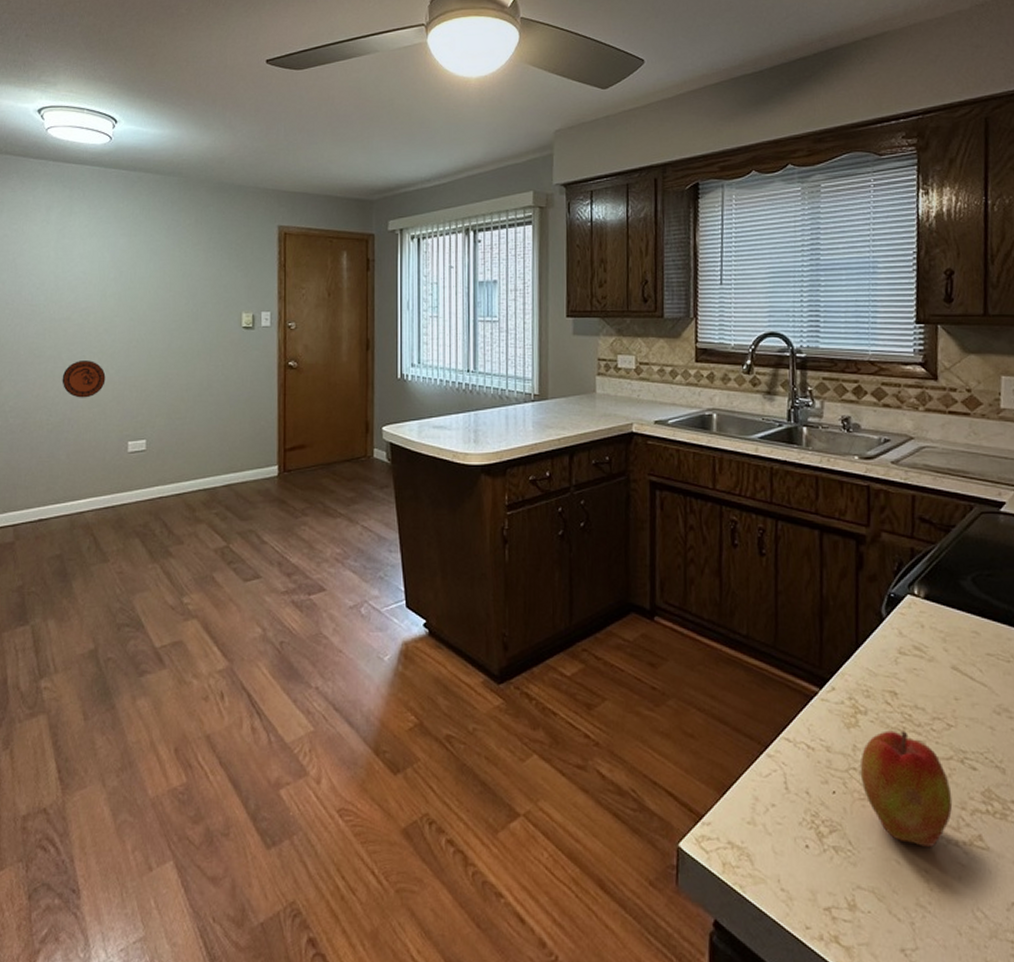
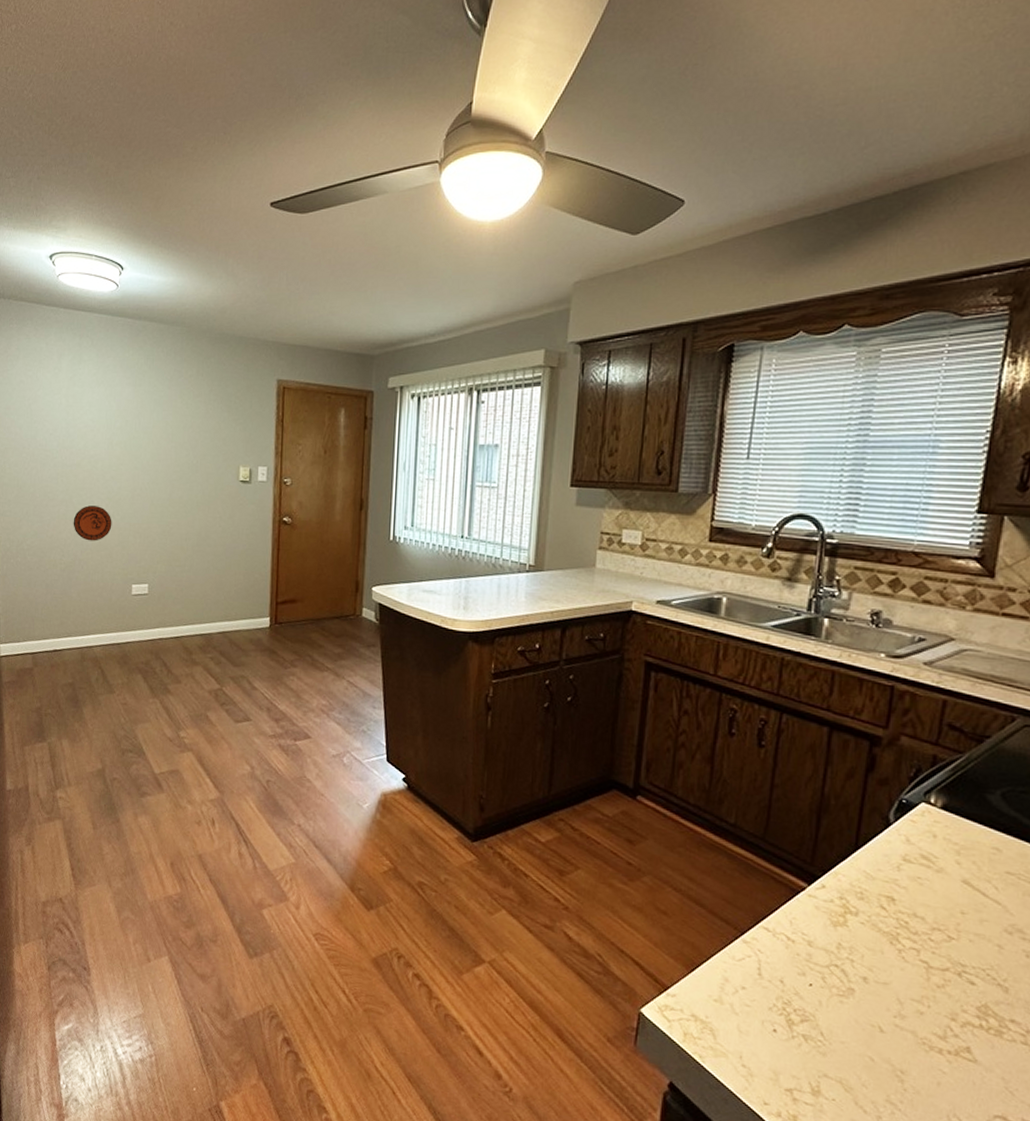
apple: present [859,730,953,847] -> none [842,934,943,1051]

